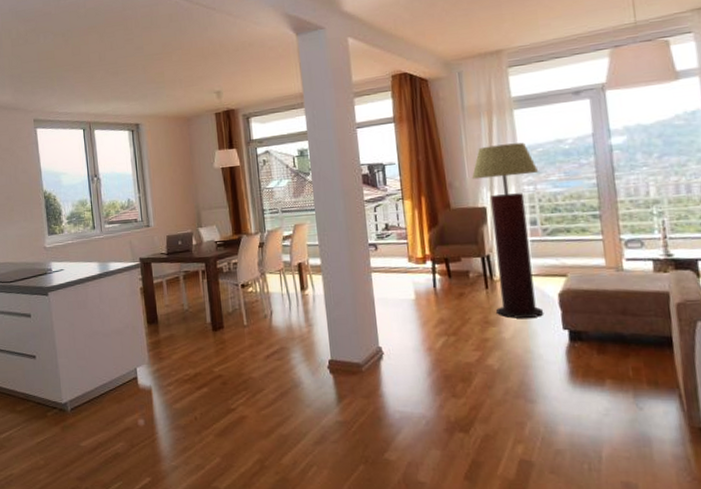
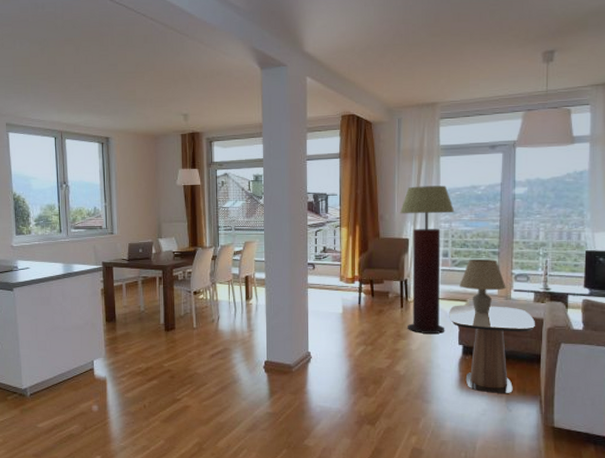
side table: none [546,279,660,388] -> present [449,305,535,393]
table lamp: none [555,224,616,291] -> present [460,258,506,314]

